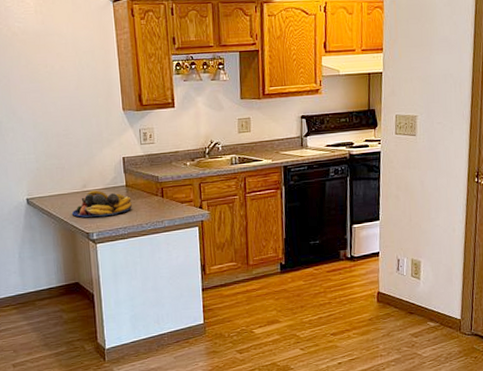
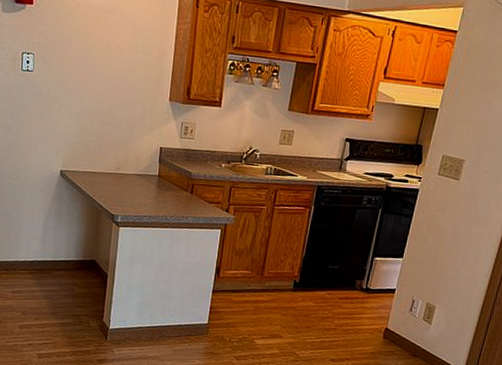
fruit bowl: present [72,190,132,218] -> none [102,174,161,203]

